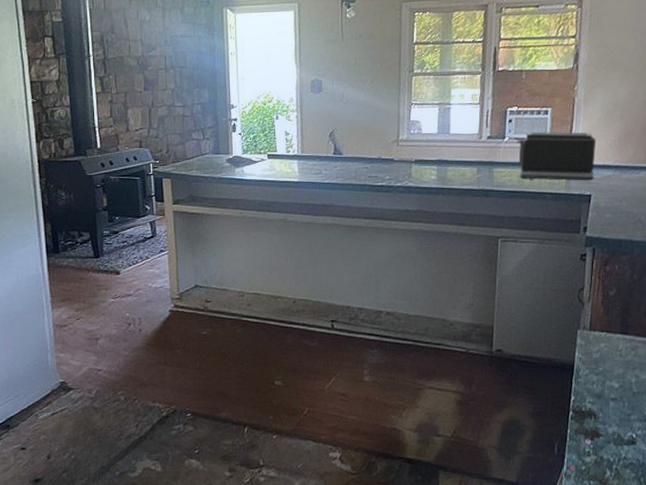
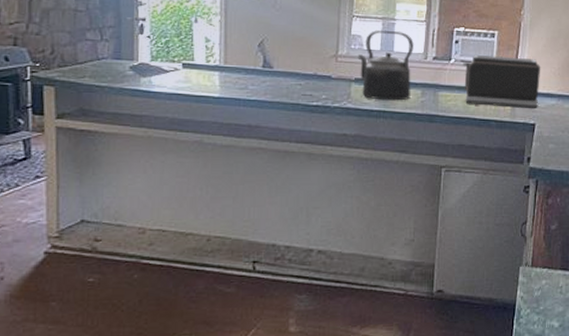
kettle: none [417,114,469,179] -> present [357,30,414,101]

